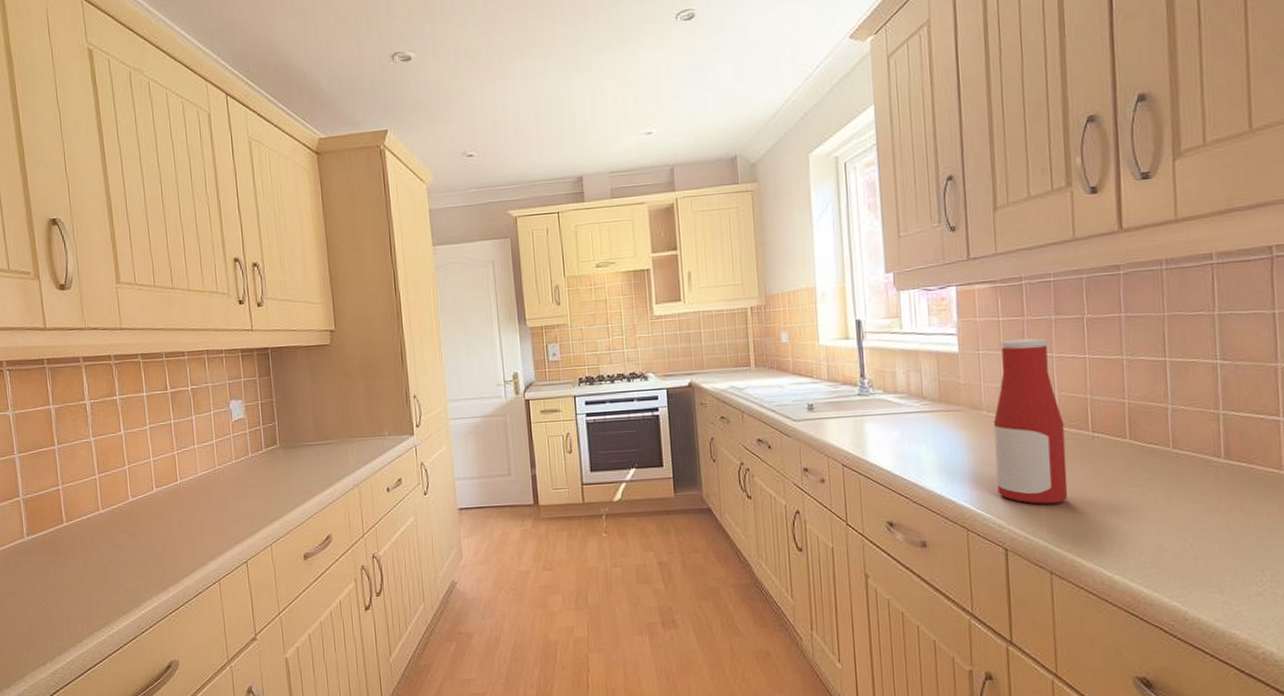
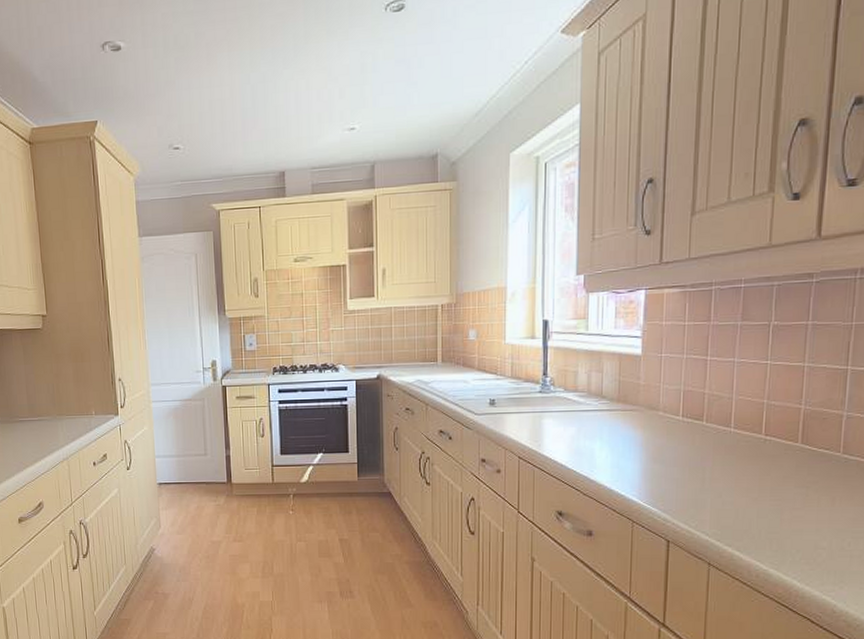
bottle: present [993,338,1068,504] -> none [666,343,738,501]

